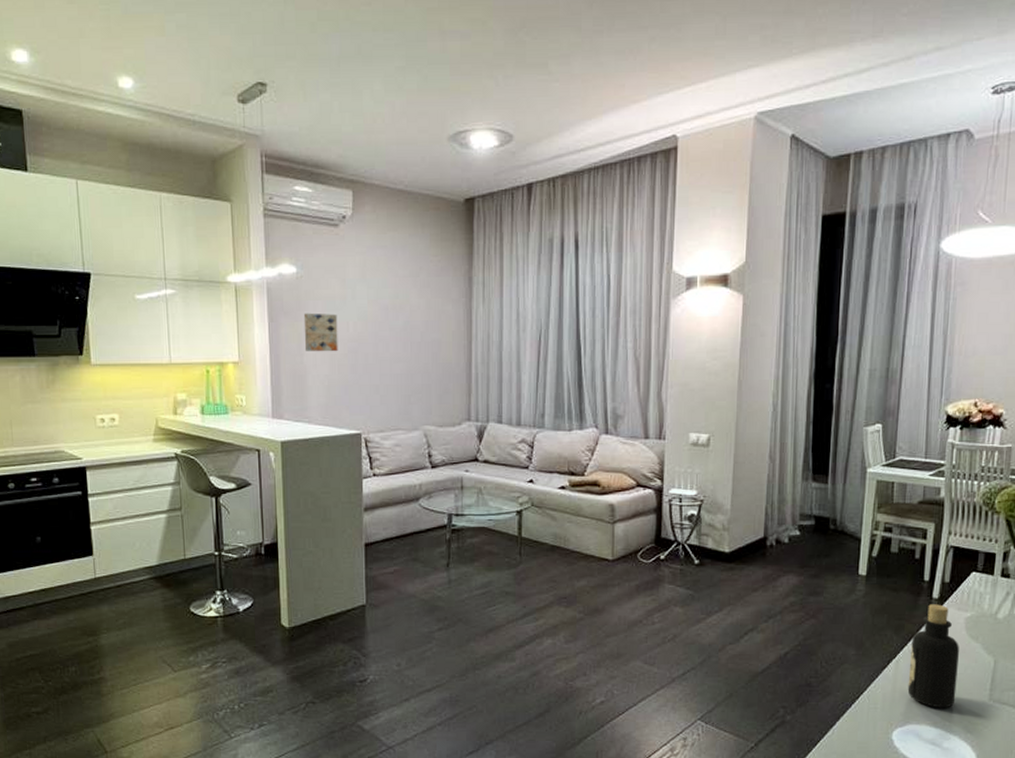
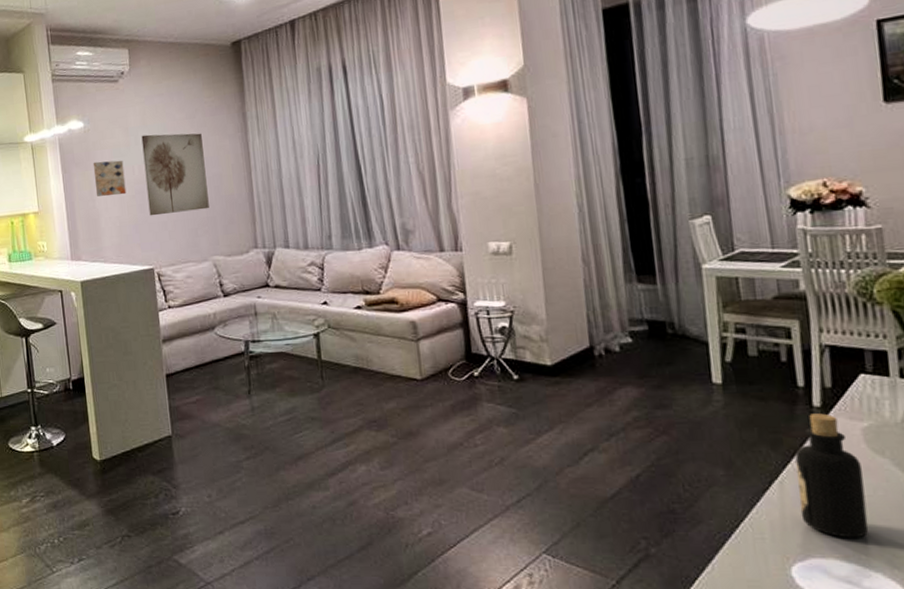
wall art: none [359,289,425,378] -> present [141,133,209,216]

